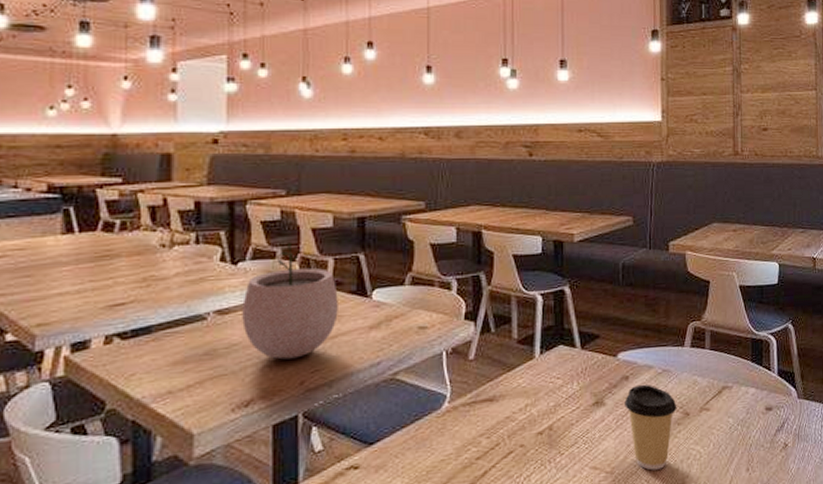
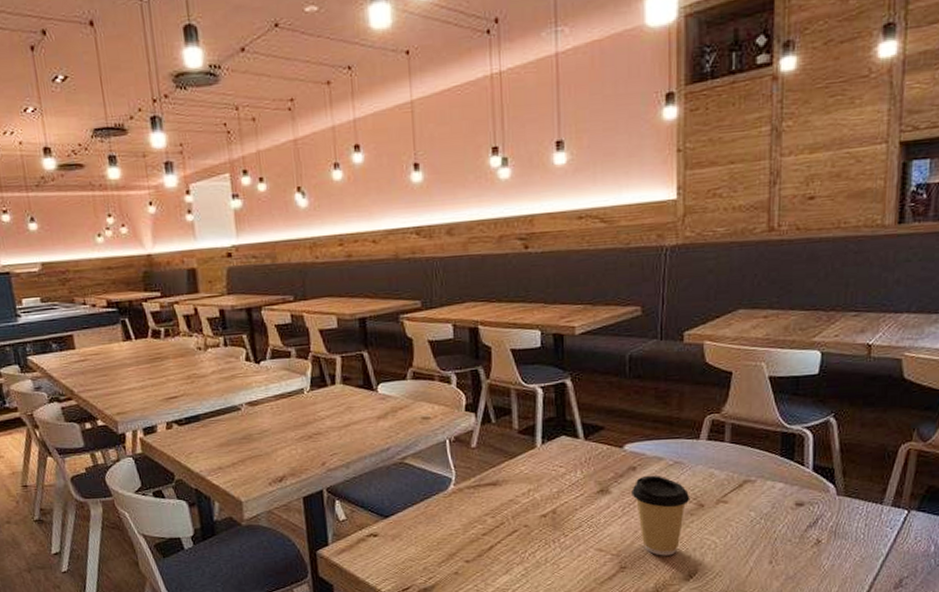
plant pot: present [242,243,338,360] -> none [267,343,349,444]

